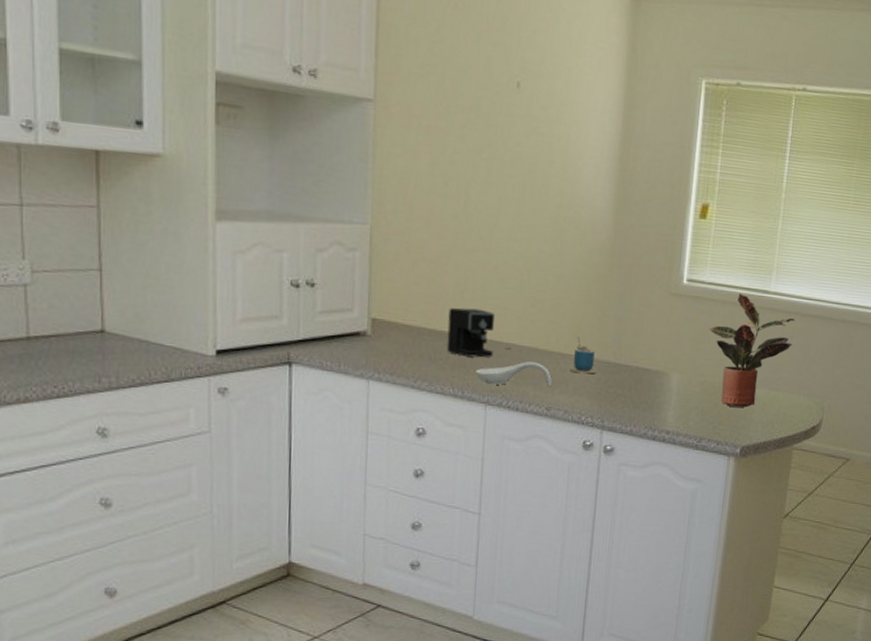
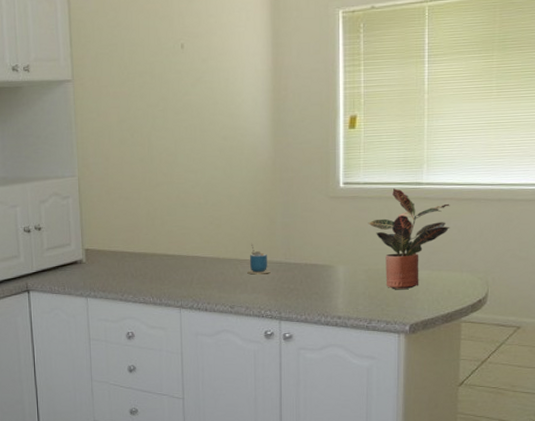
coffee maker: present [446,307,511,358] -> none [144,231,196,271]
spoon rest: present [475,361,552,387] -> none [169,269,233,291]

